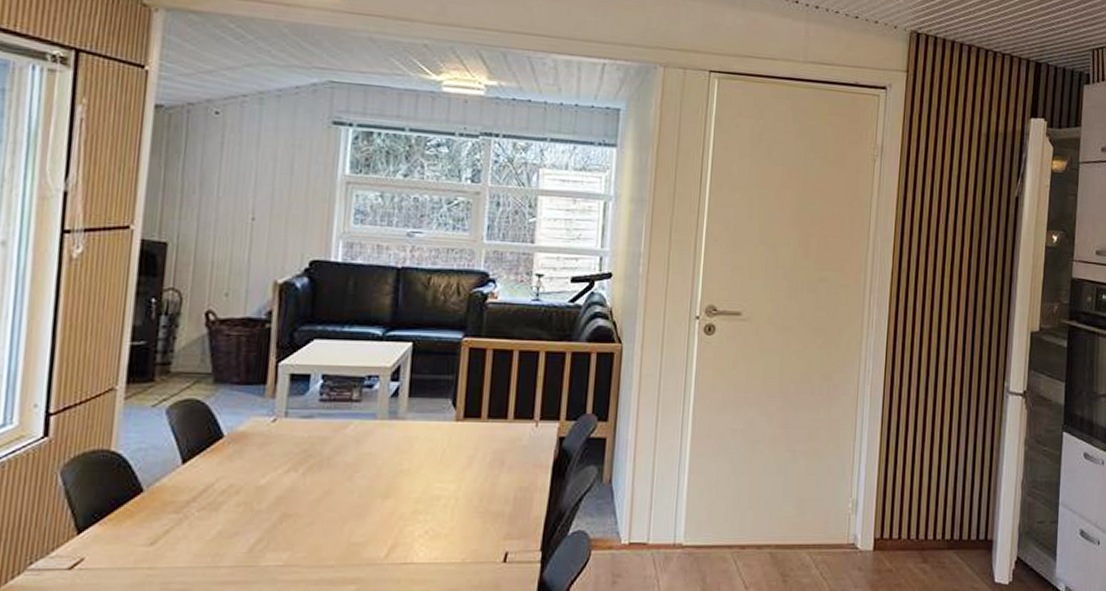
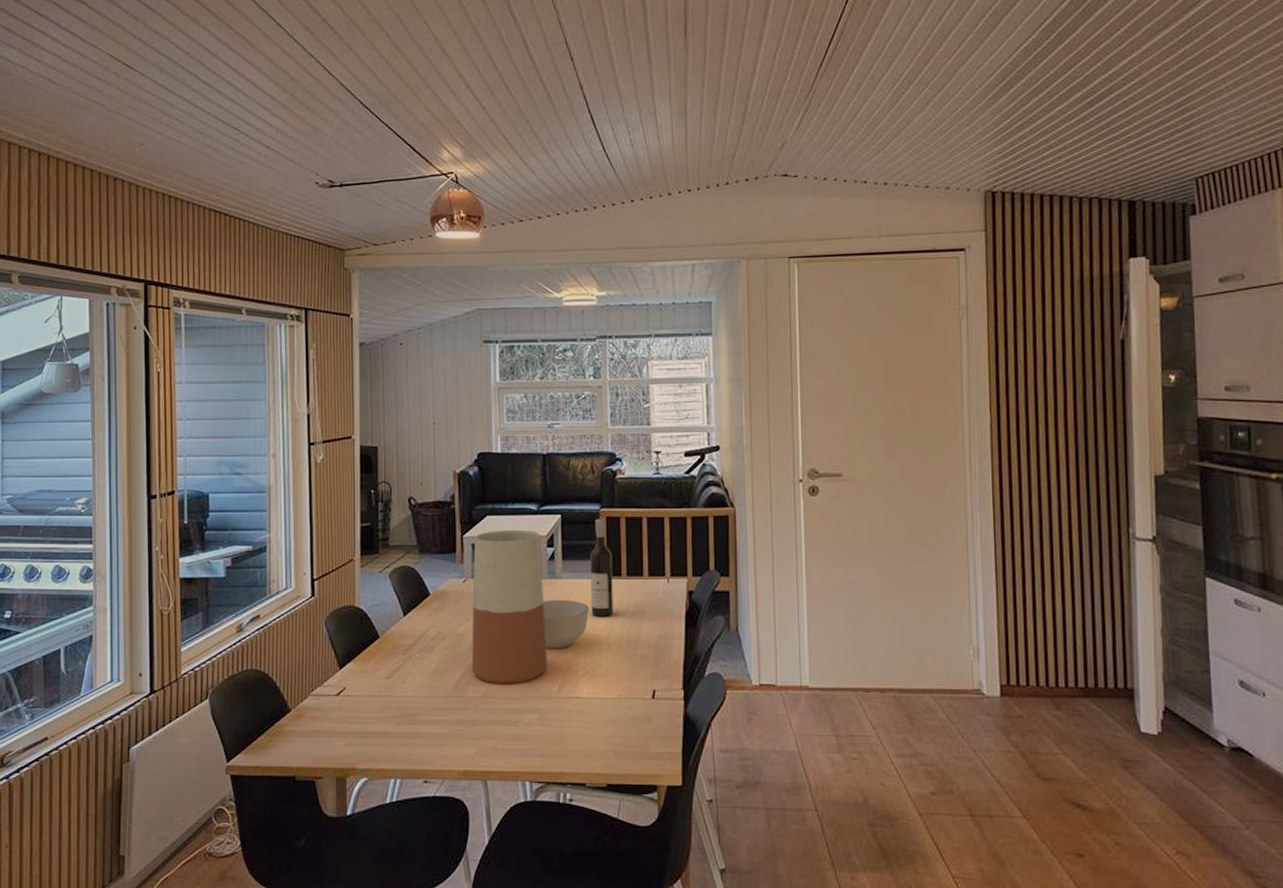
vase: none [273,357,383,550] -> present [472,529,547,684]
bowl: none [375,445,436,505] -> present [542,599,589,649]
bottle: none [439,349,473,466] -> present [590,518,614,616]

